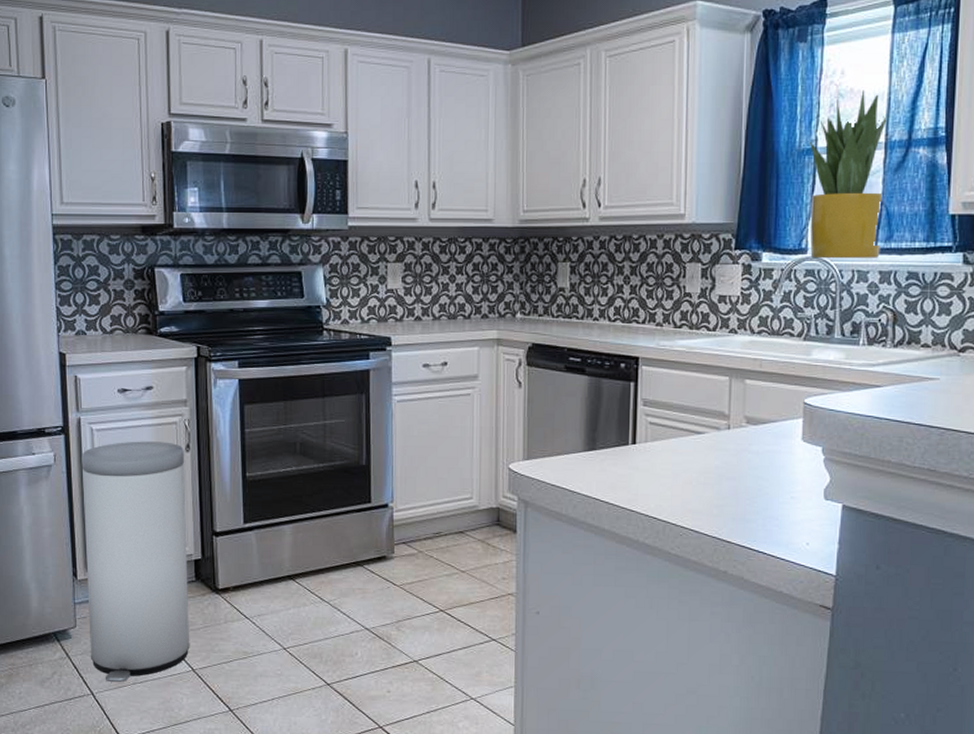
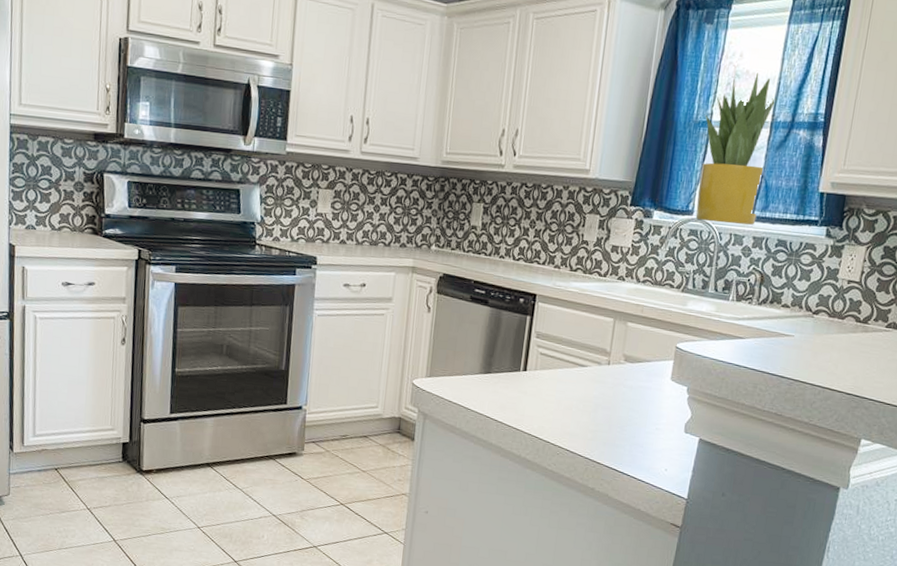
pedal bin: present [81,441,190,683] -> none [21,331,120,547]

